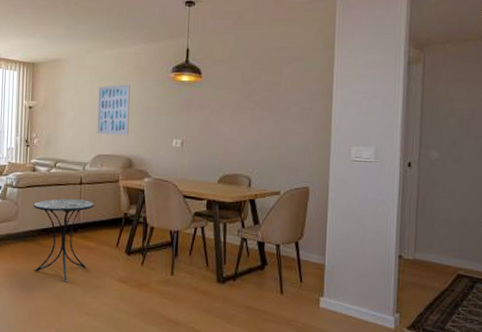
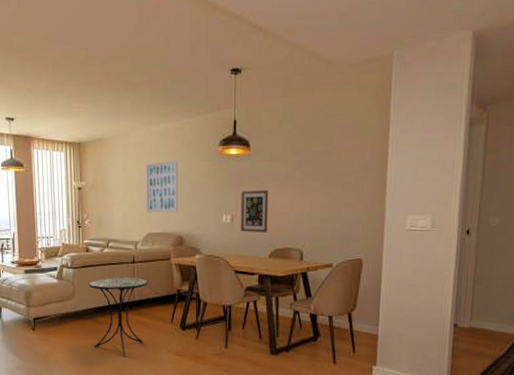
wall art: none [190,116,219,158] -> present [240,189,269,232]

